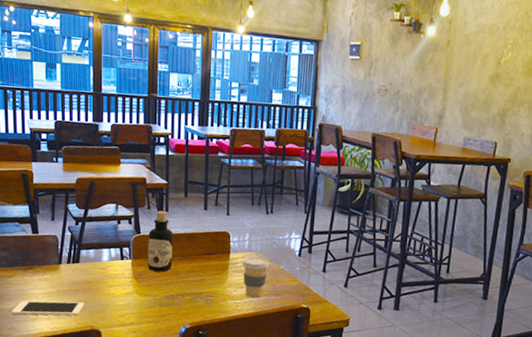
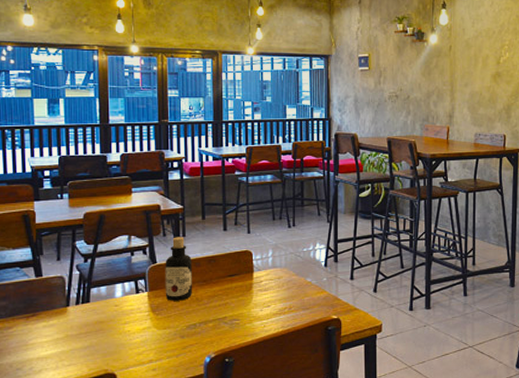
cell phone: present [12,300,85,316] -> none [12,345,97,369]
coffee cup: present [242,257,269,298] -> none [267,273,295,316]

